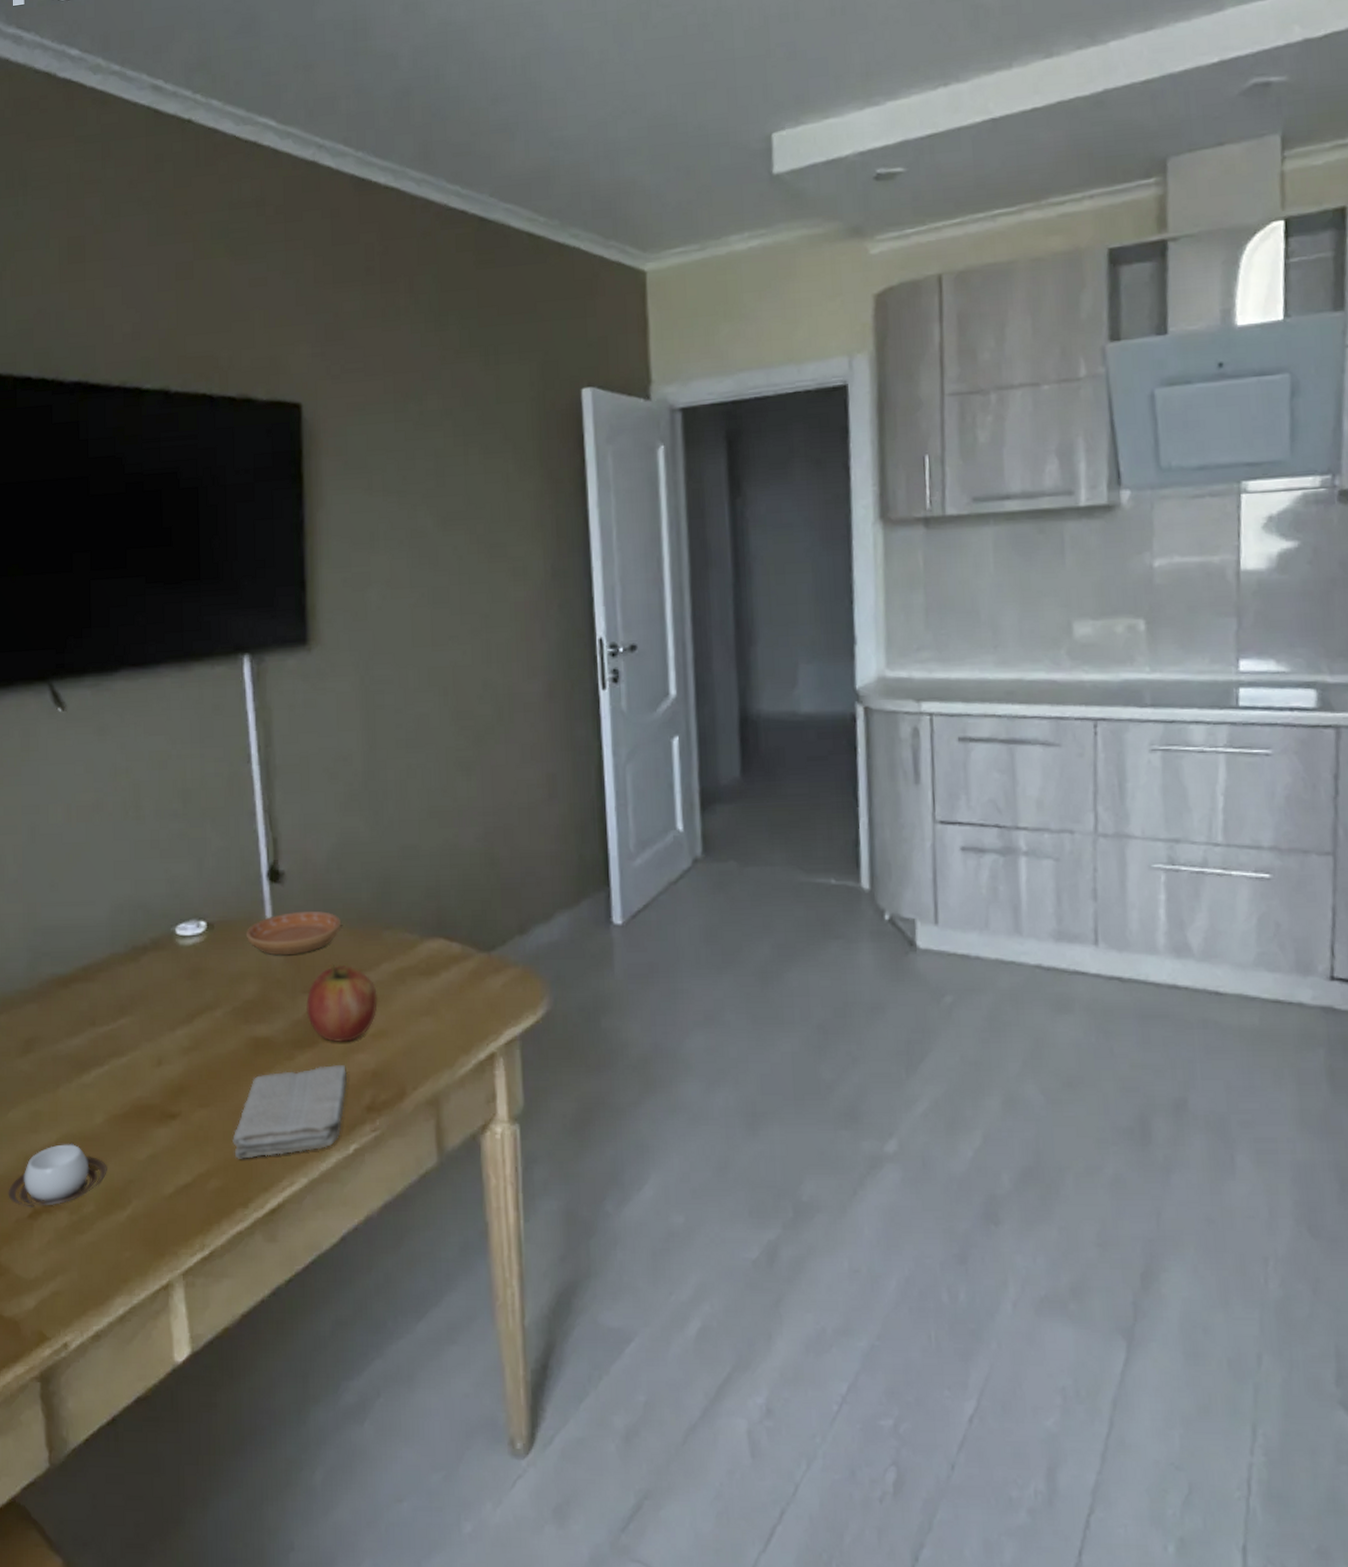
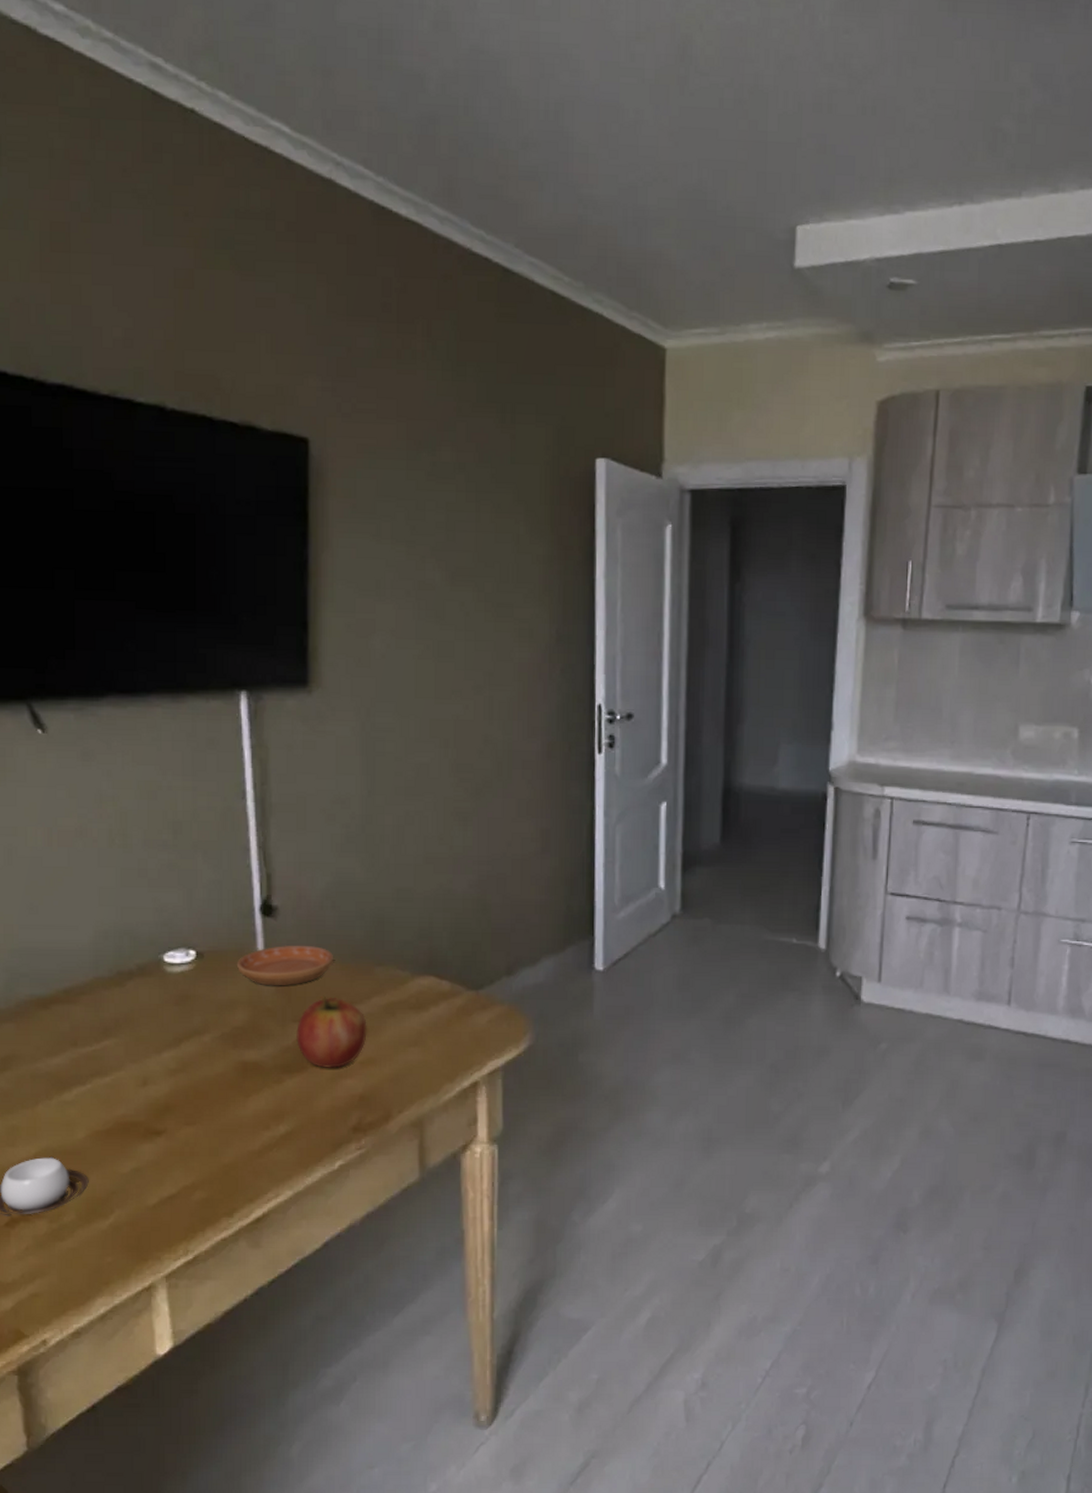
washcloth: present [232,1065,348,1159] -> none [219,1089,335,1173]

